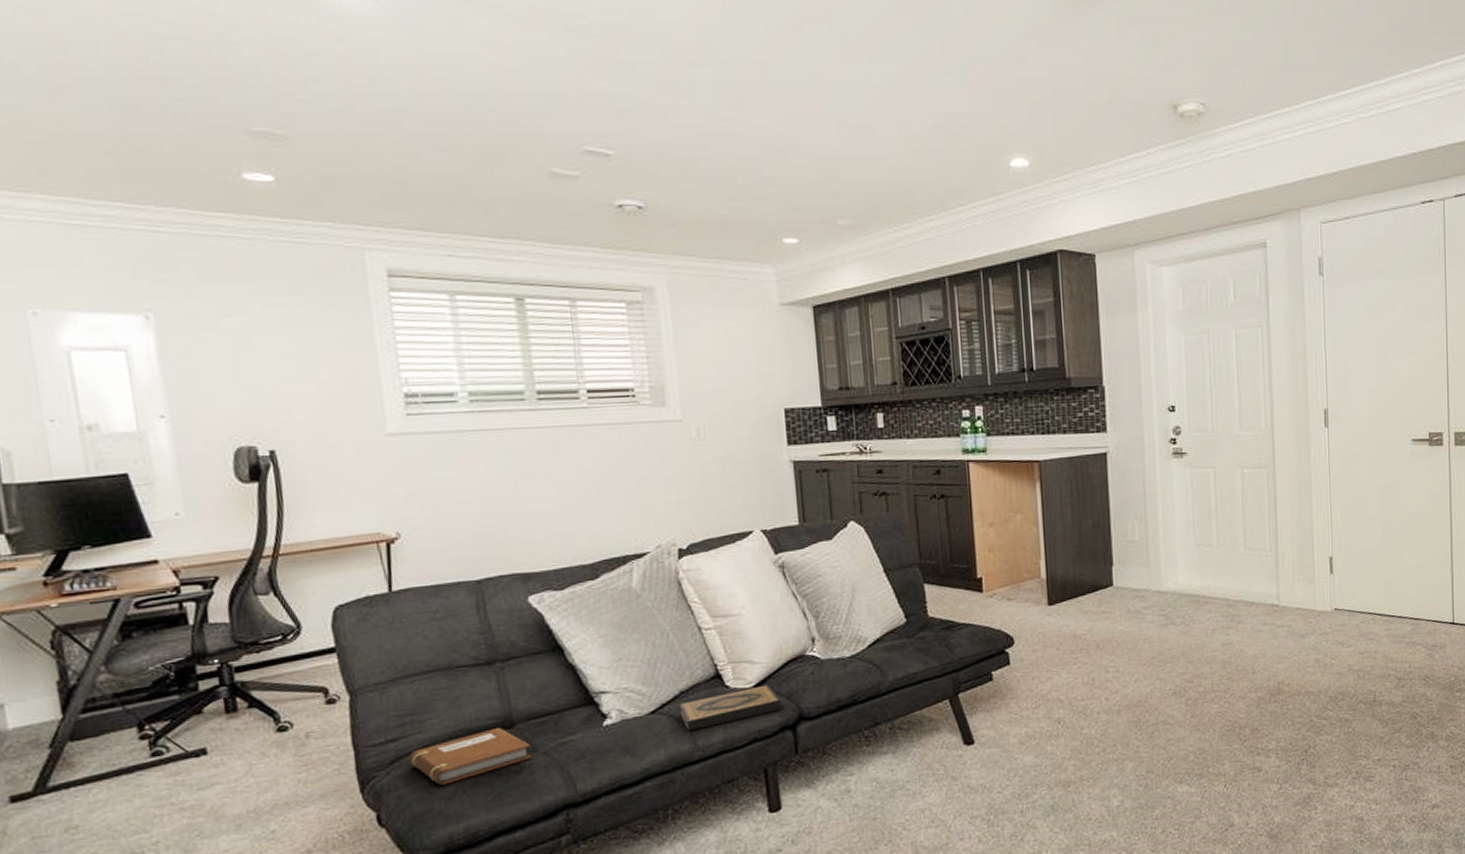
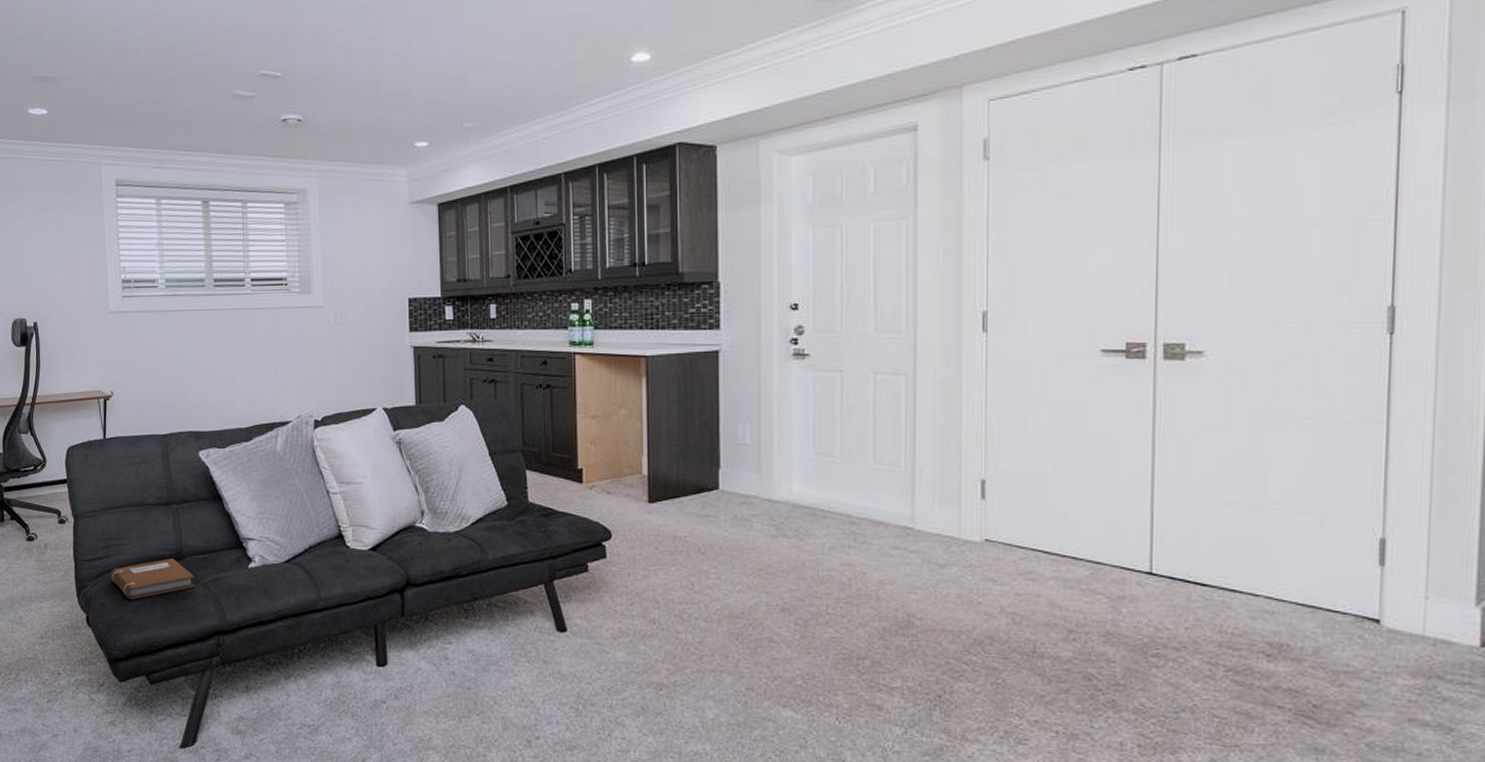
hardback book: present [678,684,781,732] -> none [308,549,392,583]

